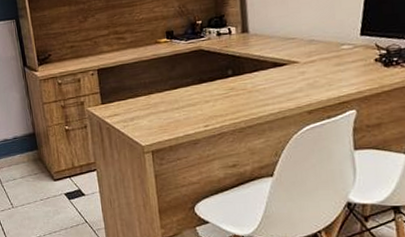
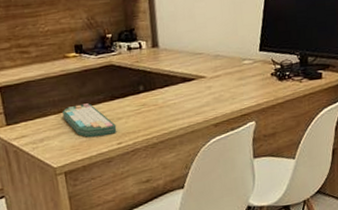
computer keyboard: none [152,86,204,119] -> present [62,103,117,138]

